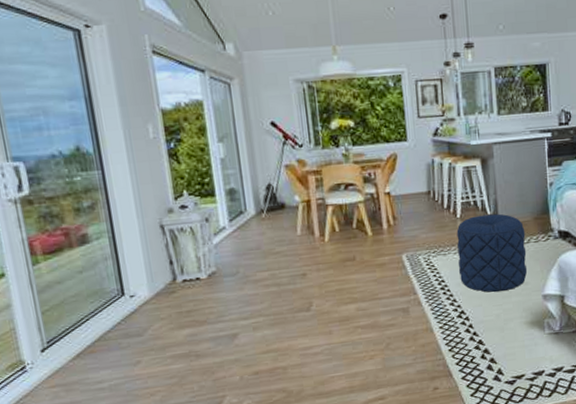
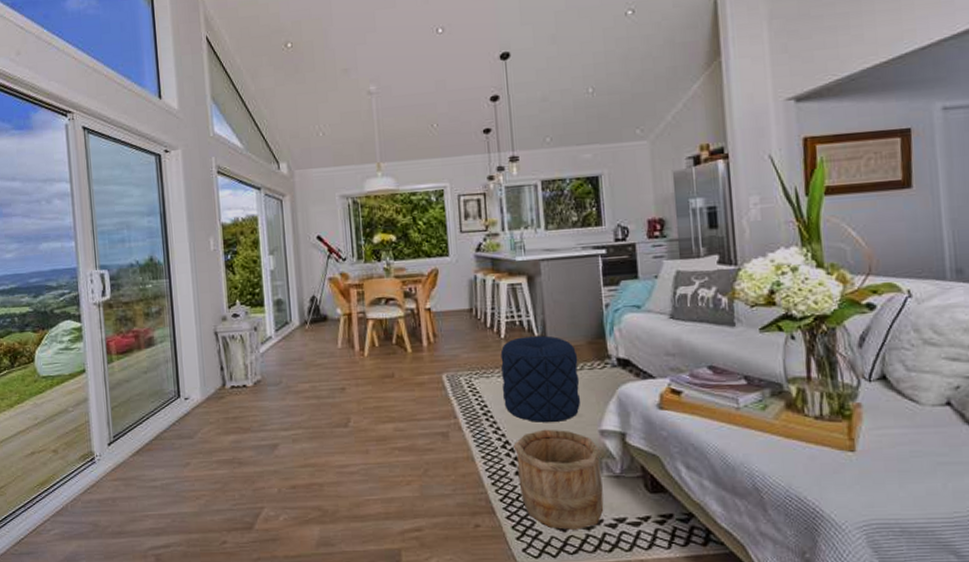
wooden bucket: none [468,297,545,383] -> present [513,429,604,530]

